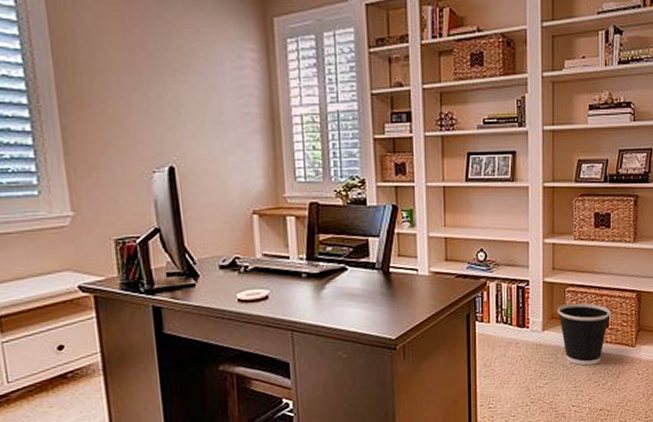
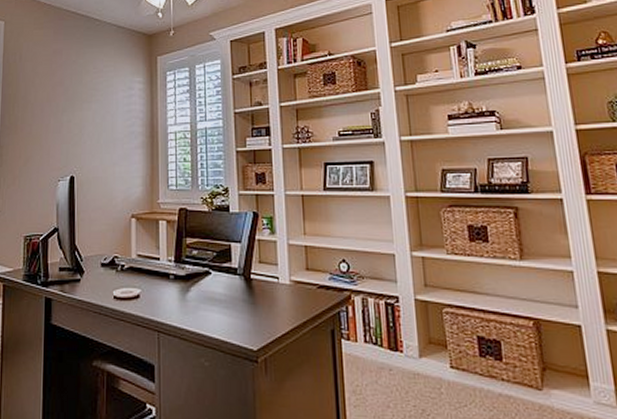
wastebasket: present [557,302,611,366] -> none [435,327,503,408]

